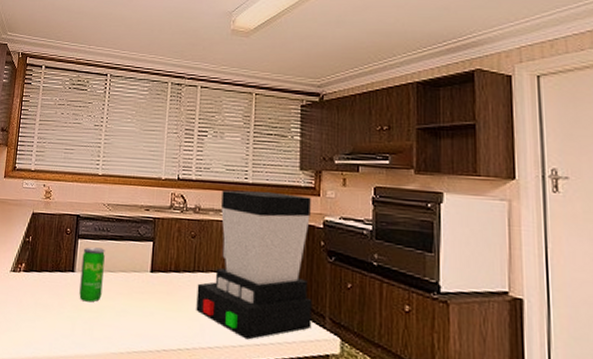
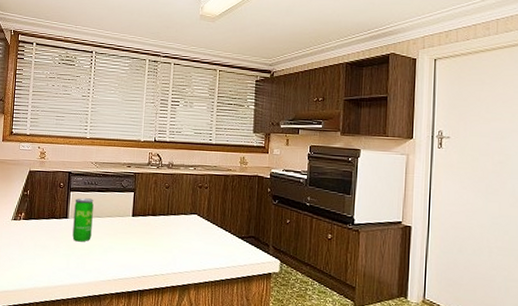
coffee maker: present [196,189,312,340] -> none [169,149,261,265]

